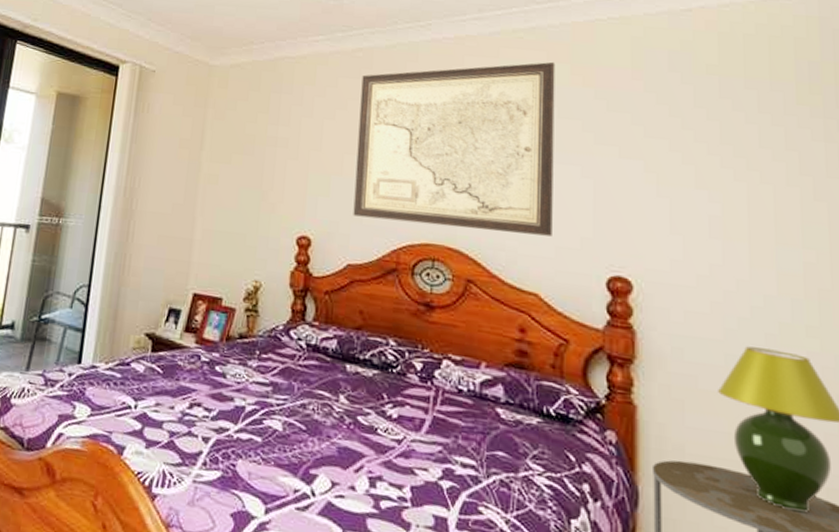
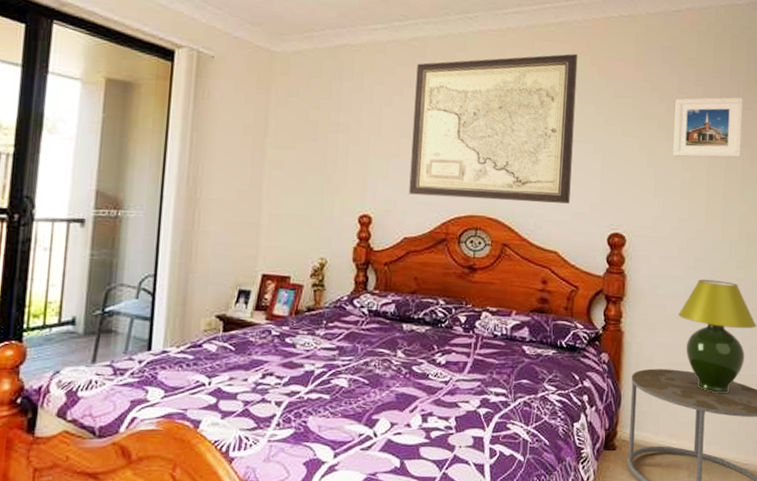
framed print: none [692,112,796,189] -> present [673,97,743,158]

